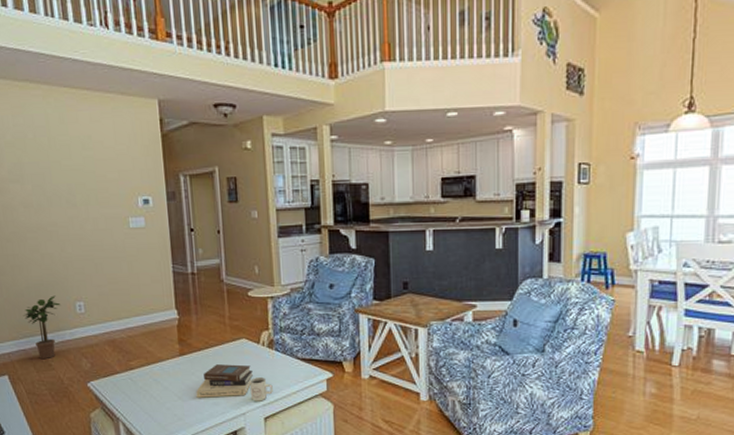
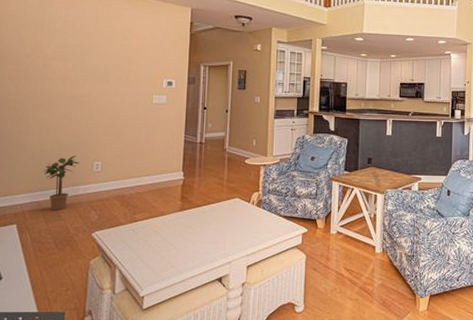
books: present [196,364,253,398] -> none [190,219,241,248]
mug: present [249,377,273,401] -> none [237,231,257,252]

